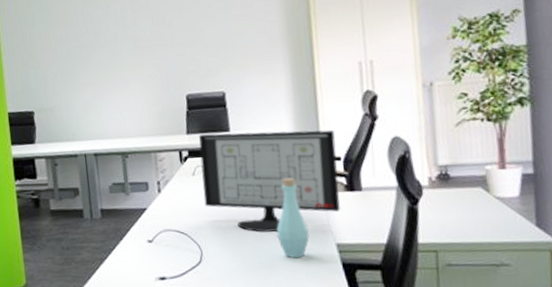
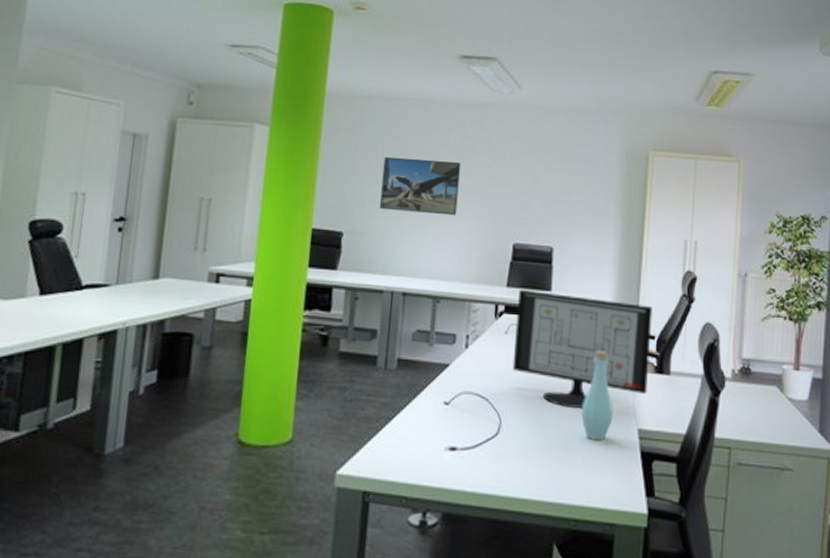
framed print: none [56,32,130,87] -> present [379,156,462,216]

